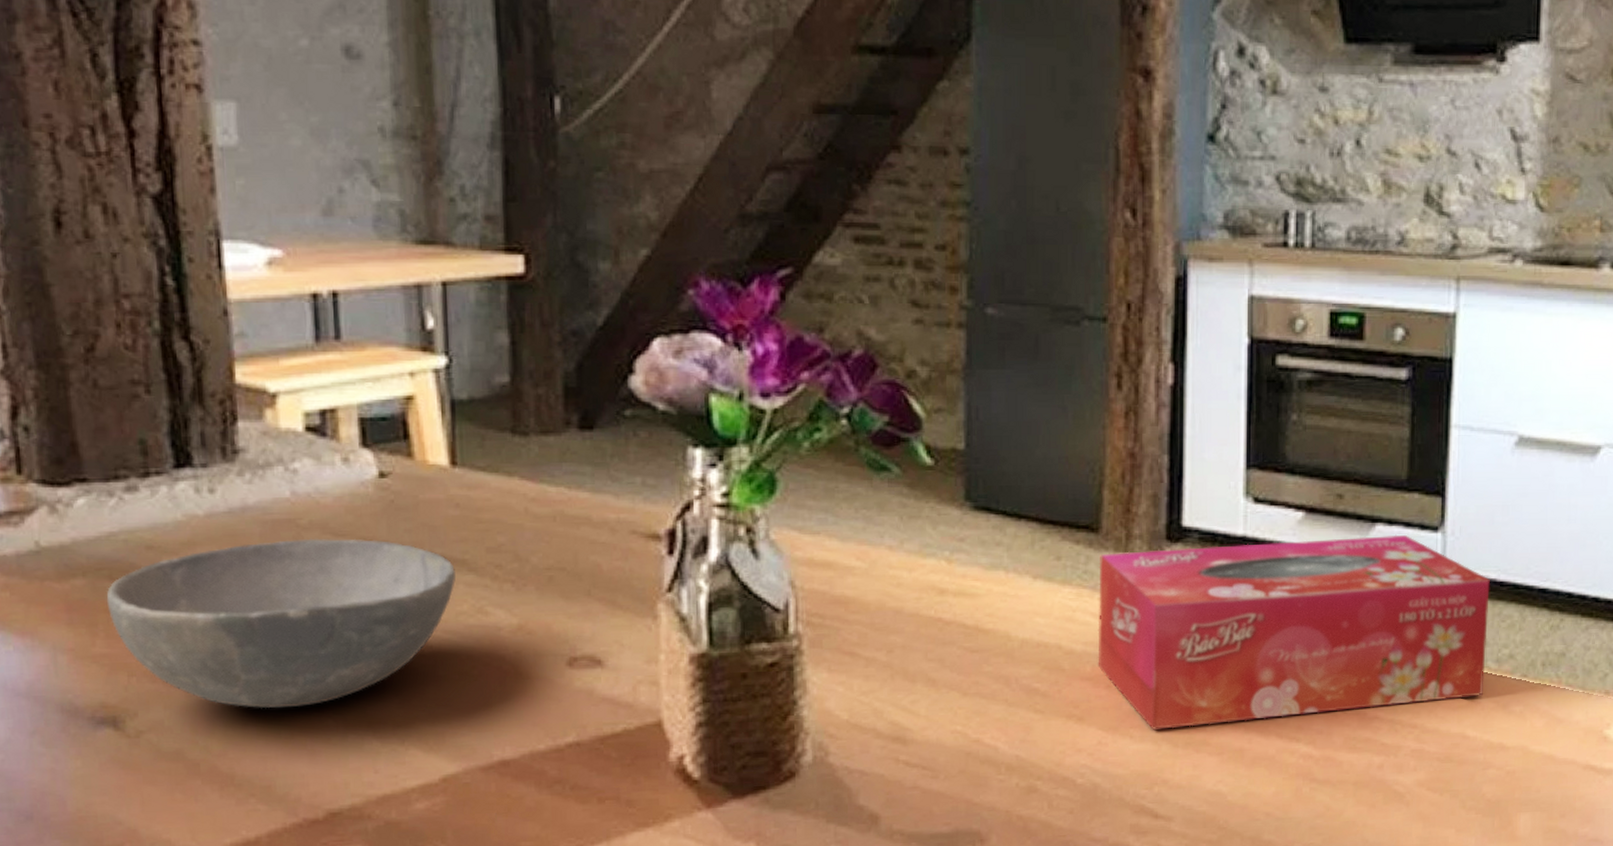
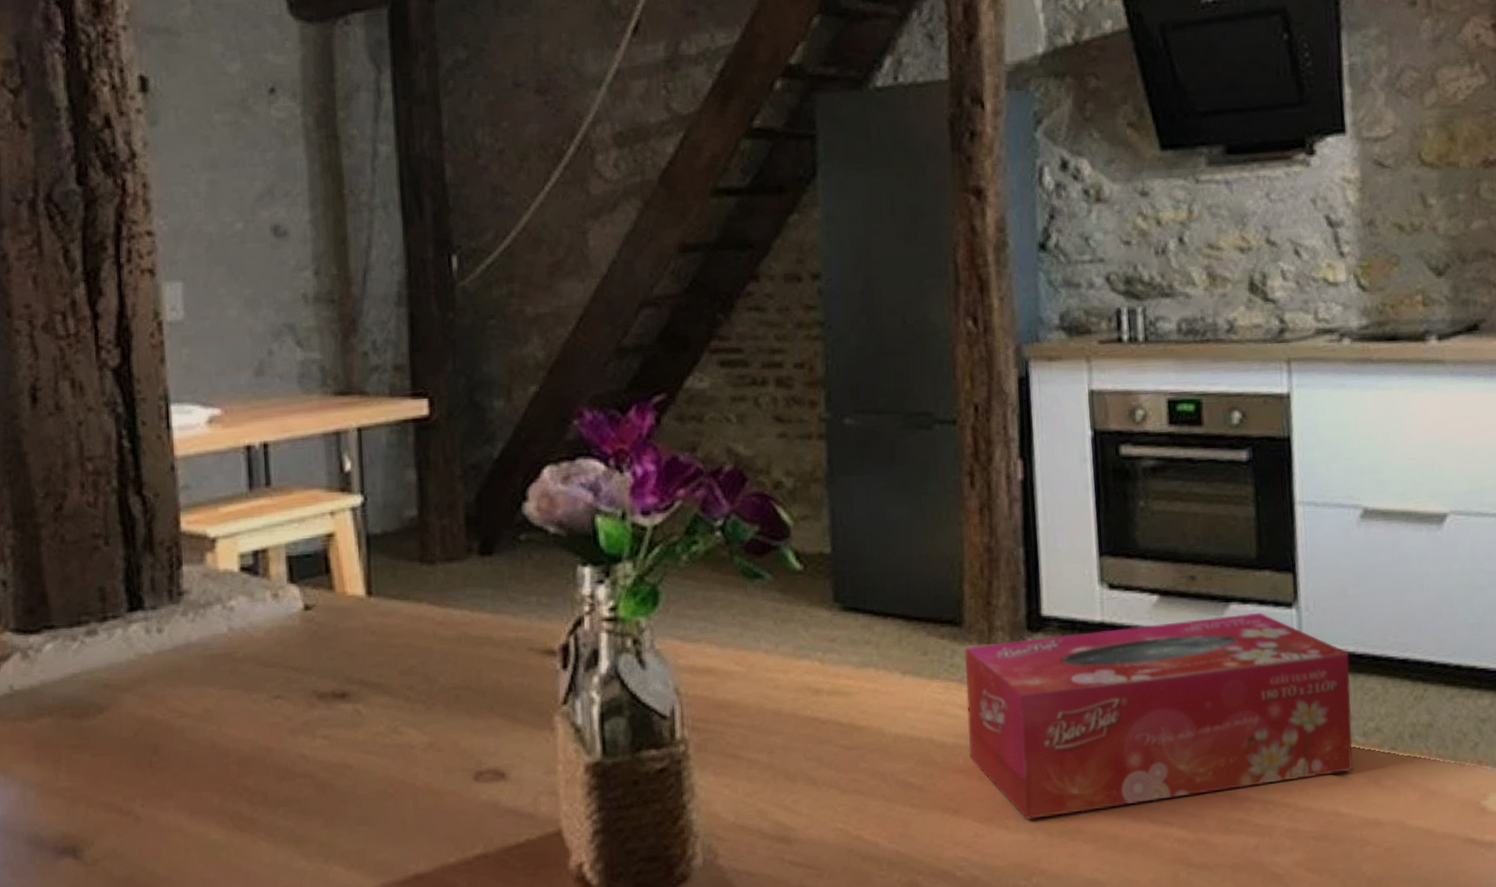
bowl: present [106,538,455,709] -> none [69,668,372,834]

